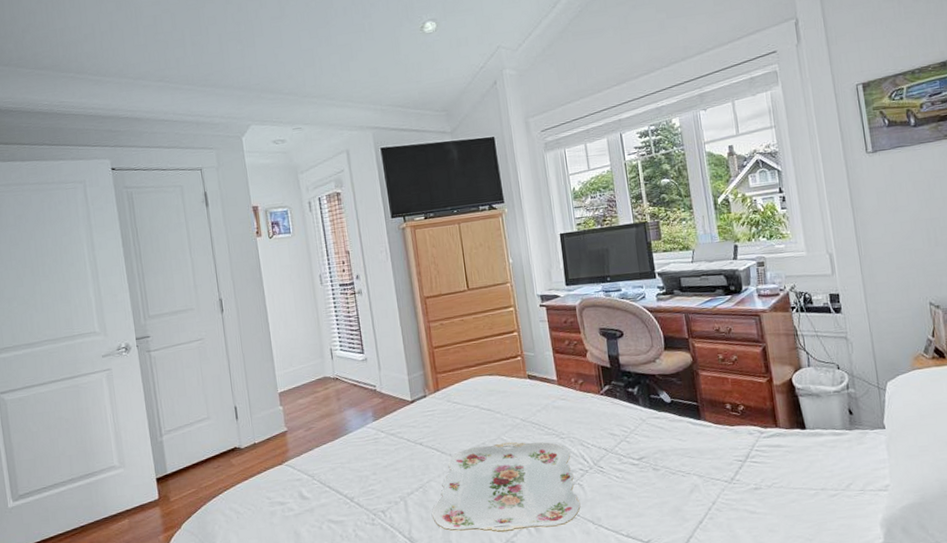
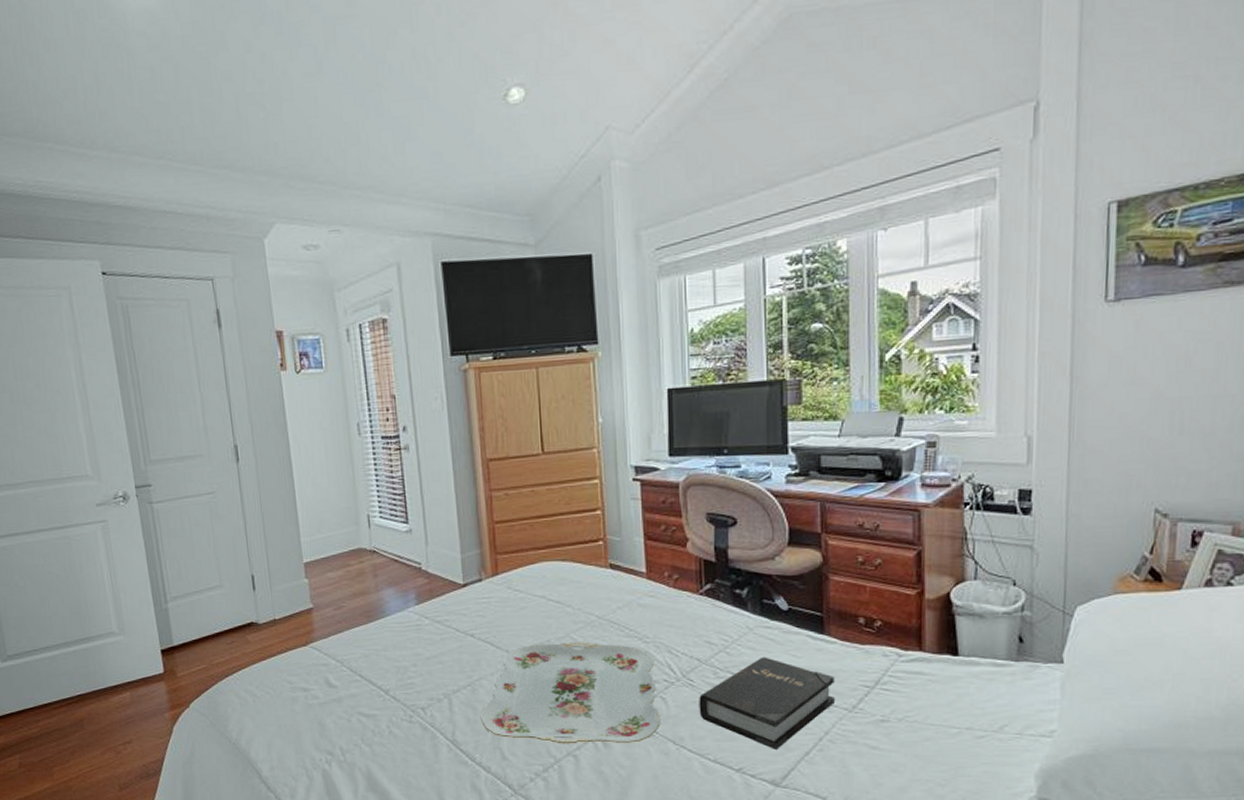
hardback book: none [609,442,717,521] -> present [699,657,835,749]

